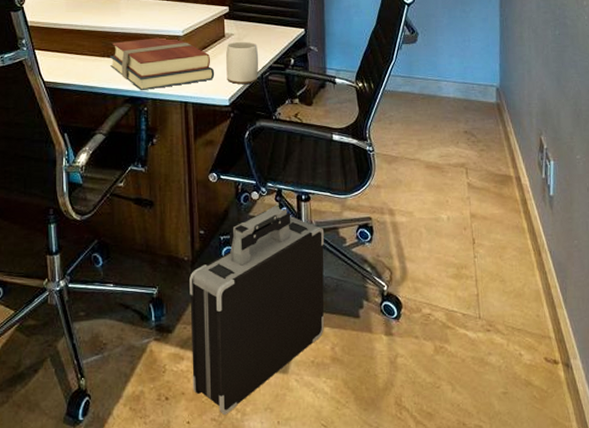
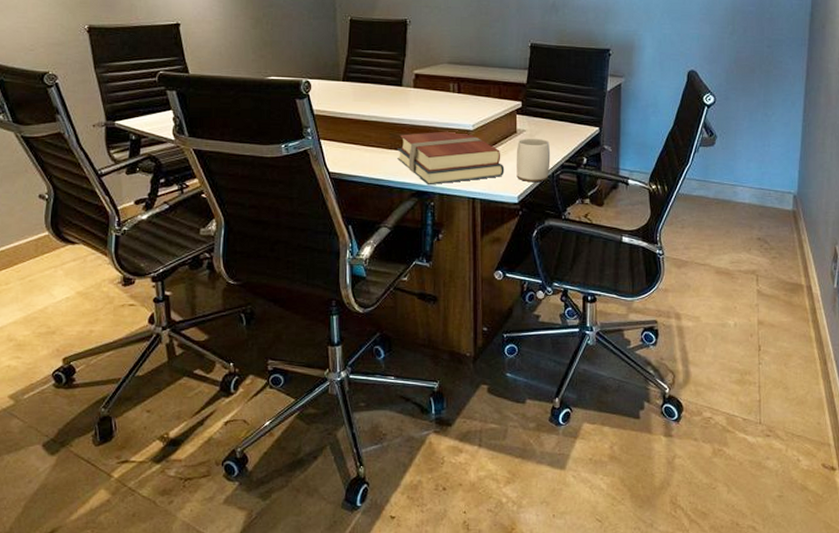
briefcase: present [189,206,325,415] -> none [470,306,609,506]

